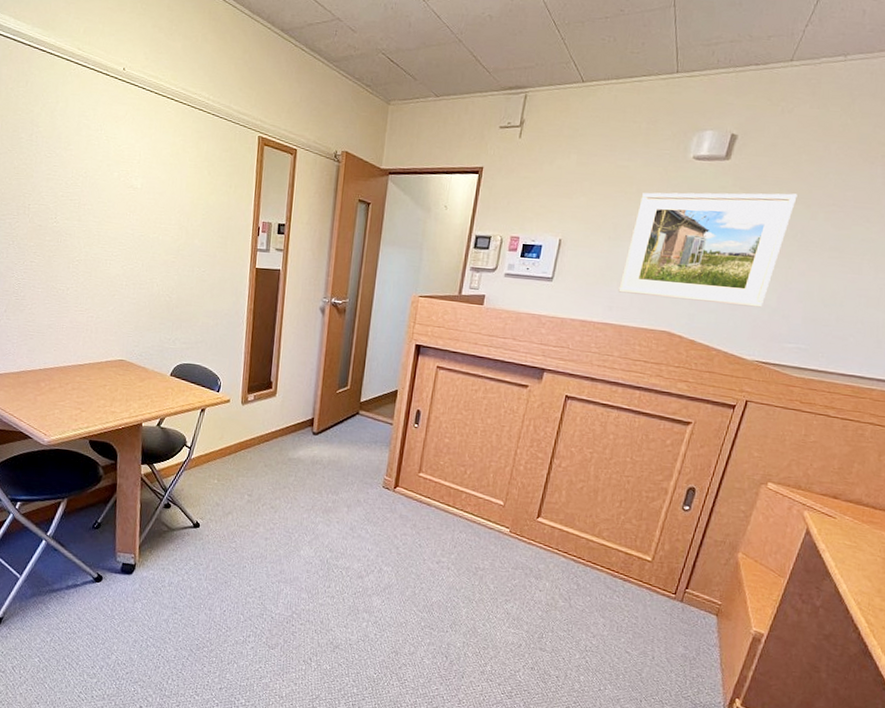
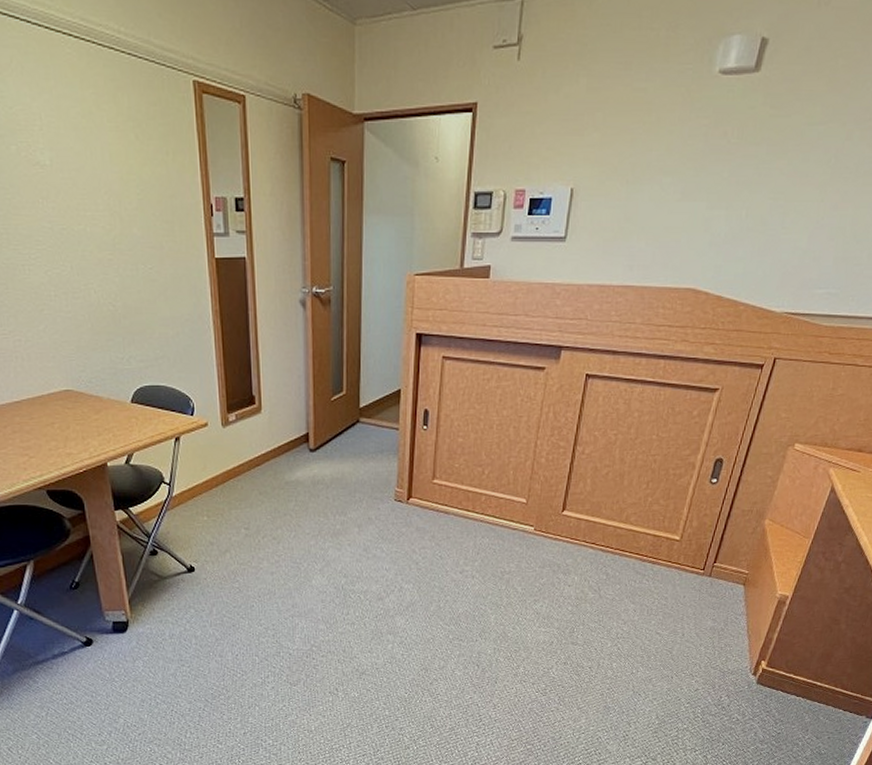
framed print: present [618,192,798,308] -> none [639,109,833,251]

